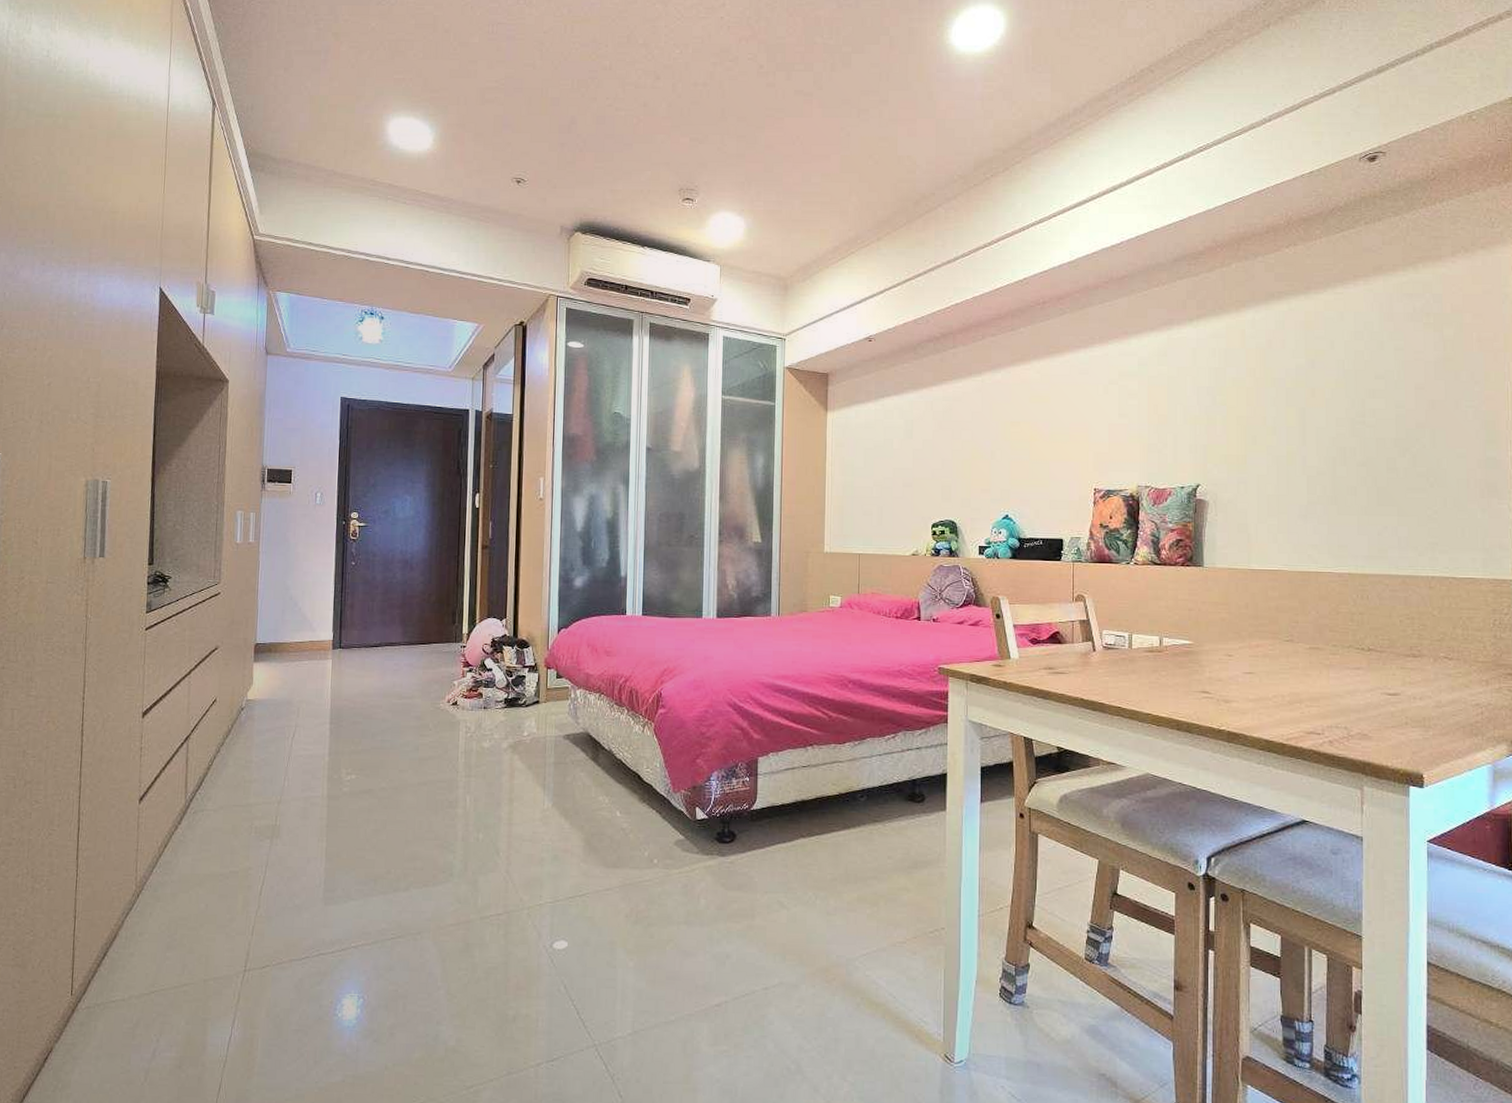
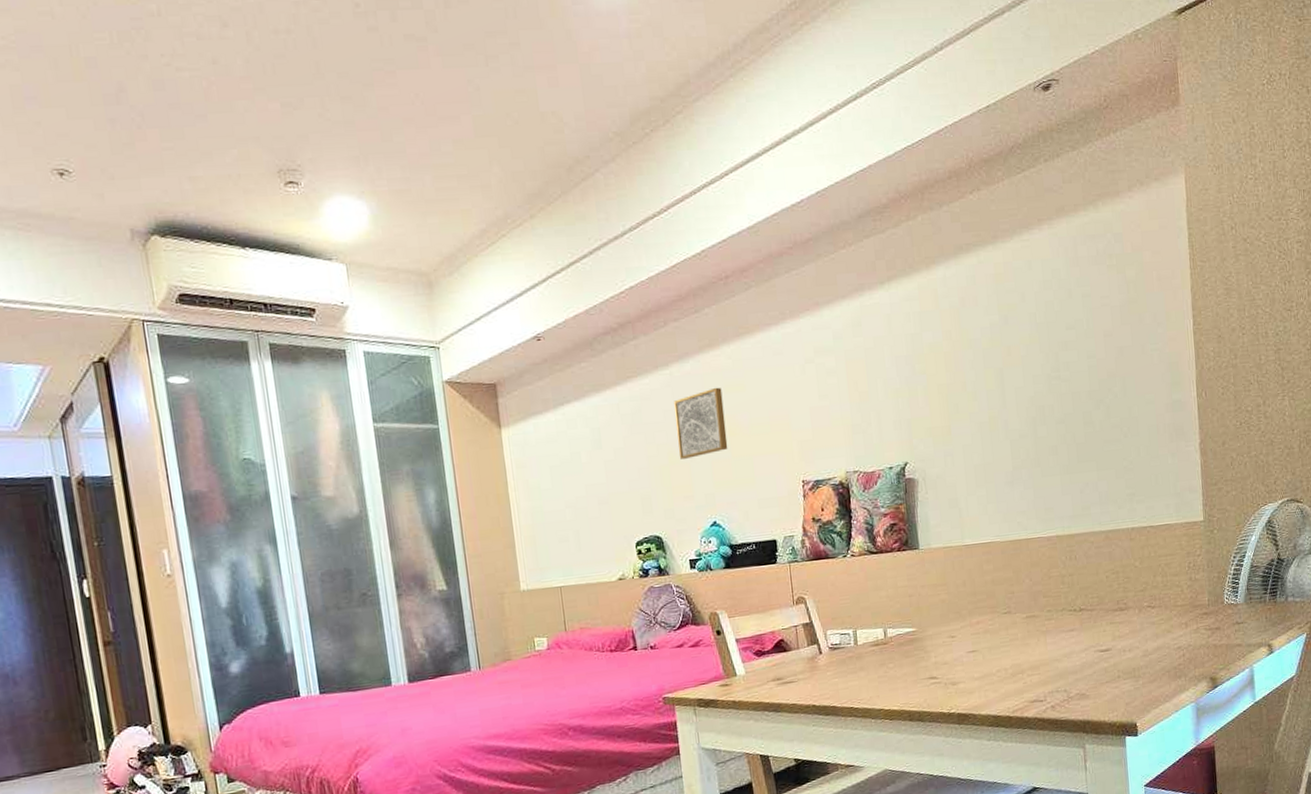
wall art: none [981,396,1028,456] -> present [674,387,728,459]

